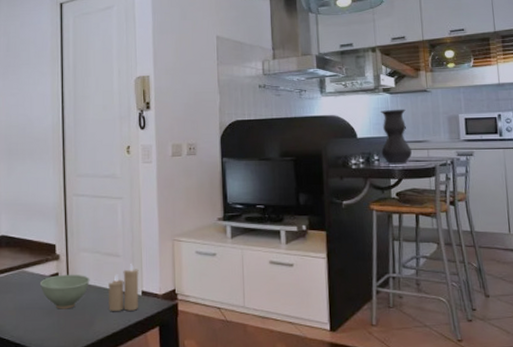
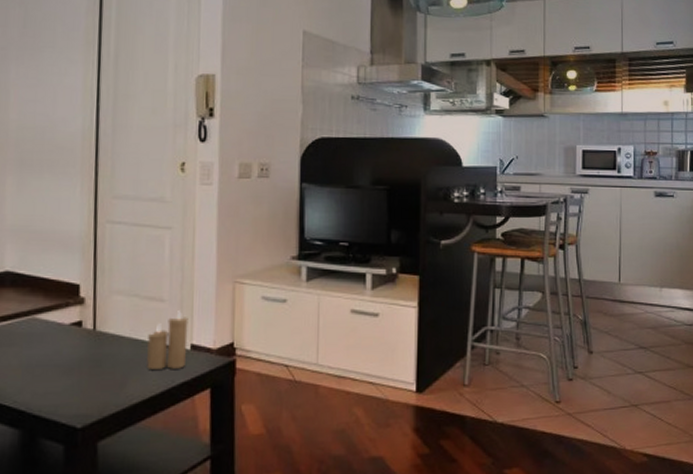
bowl: present [39,274,90,309] -> none [55,322,124,367]
vase: present [380,109,412,165] -> none [489,135,522,200]

